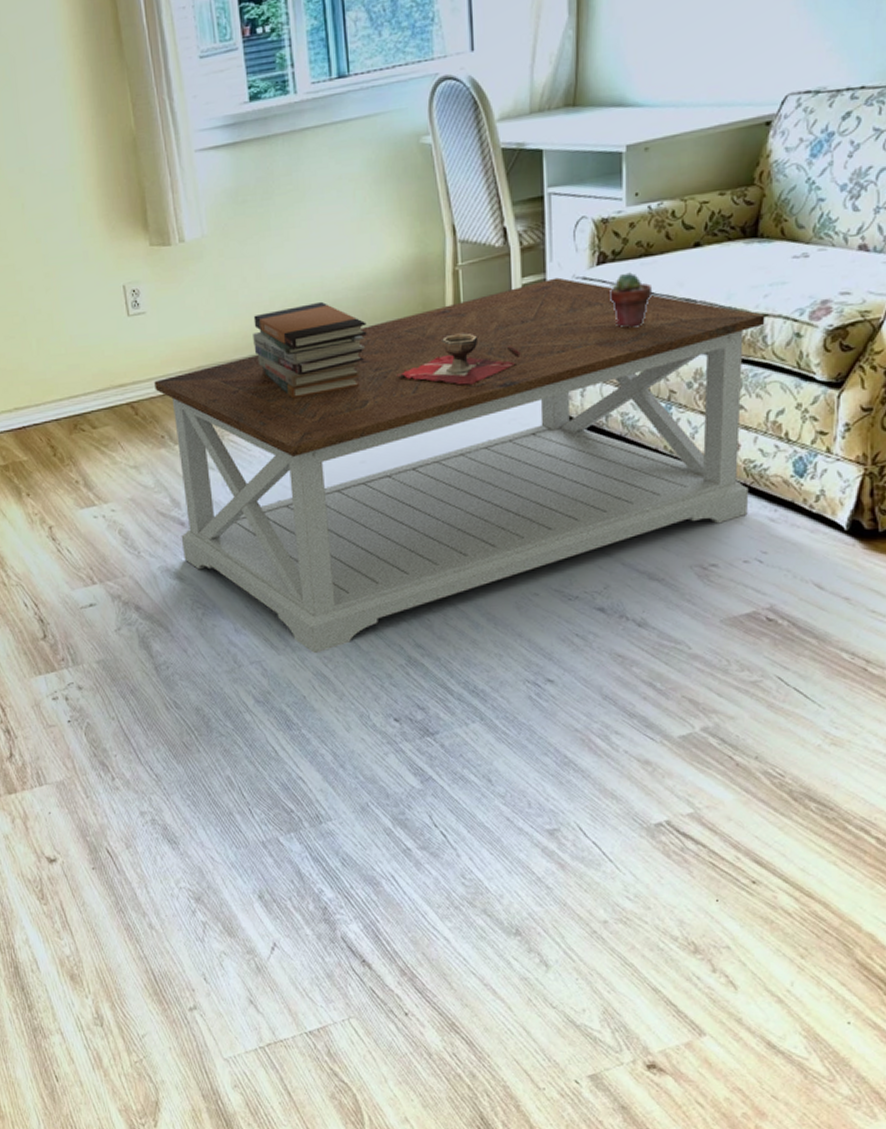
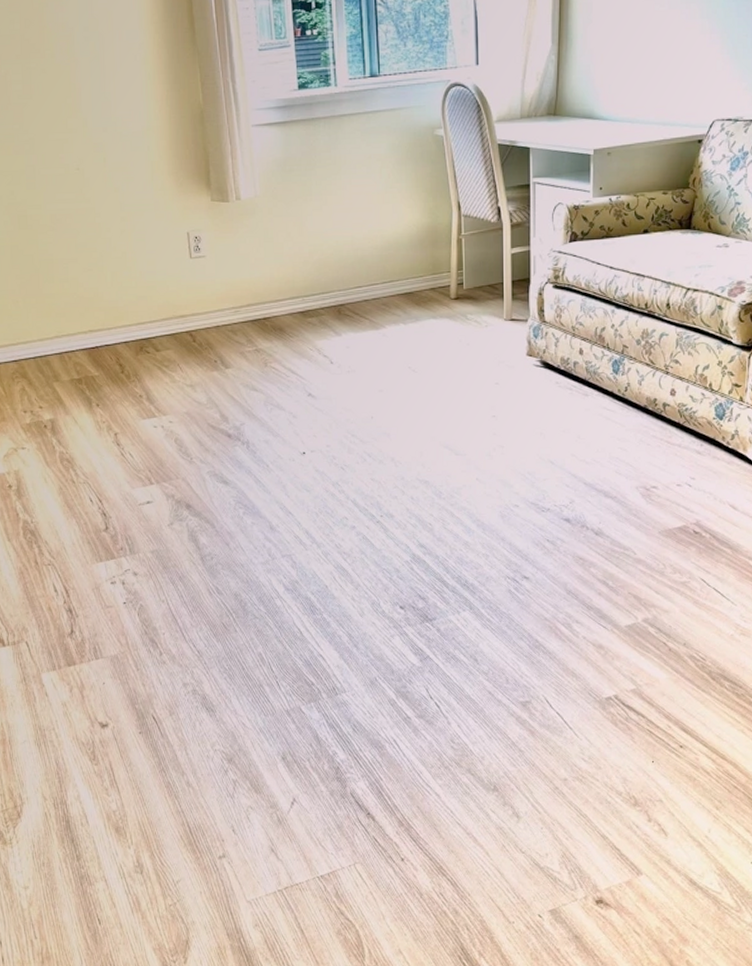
coffee table: present [154,277,765,654] -> none [210,250,696,550]
book stack: present [253,301,367,399] -> none [294,256,387,336]
decorative bowl: present [397,333,521,385] -> none [410,290,509,332]
potted succulent: present [608,272,653,328] -> none [578,250,612,294]

